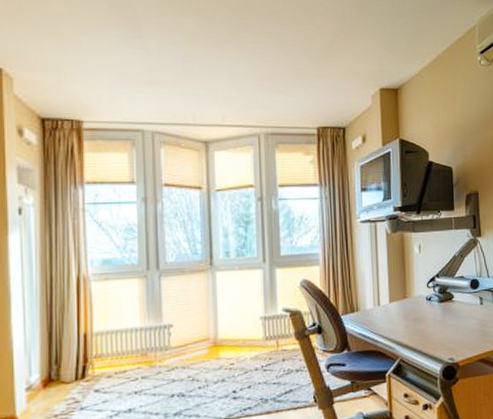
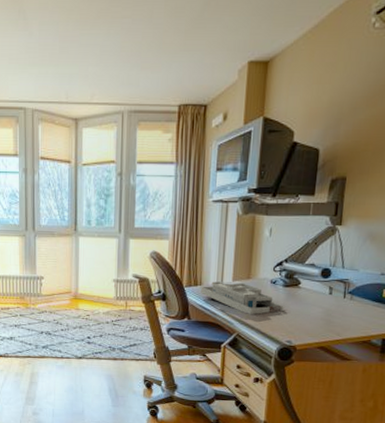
desk organizer: none [358,303,442,336] -> present [201,281,284,314]

